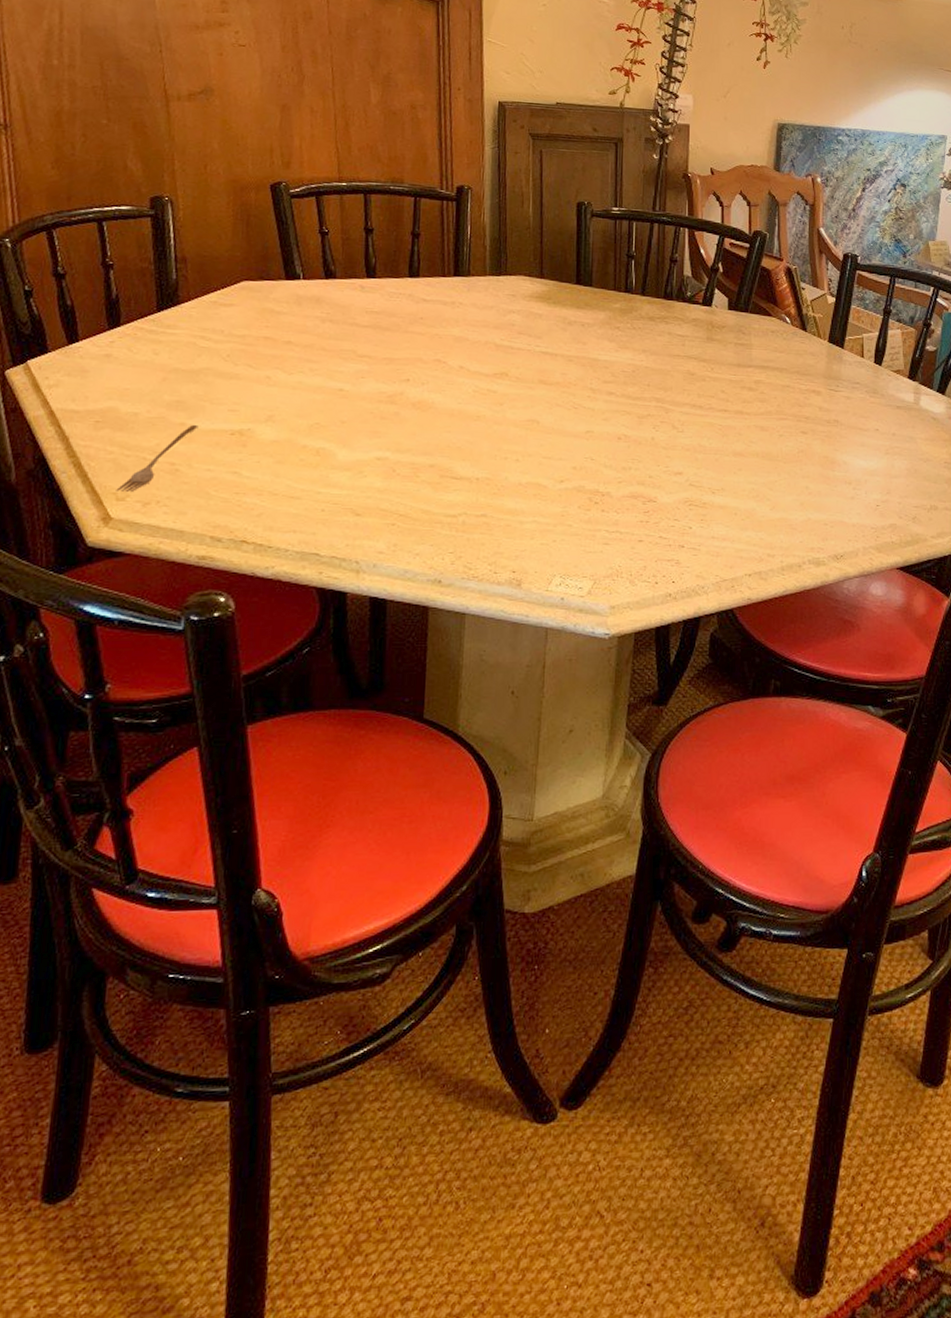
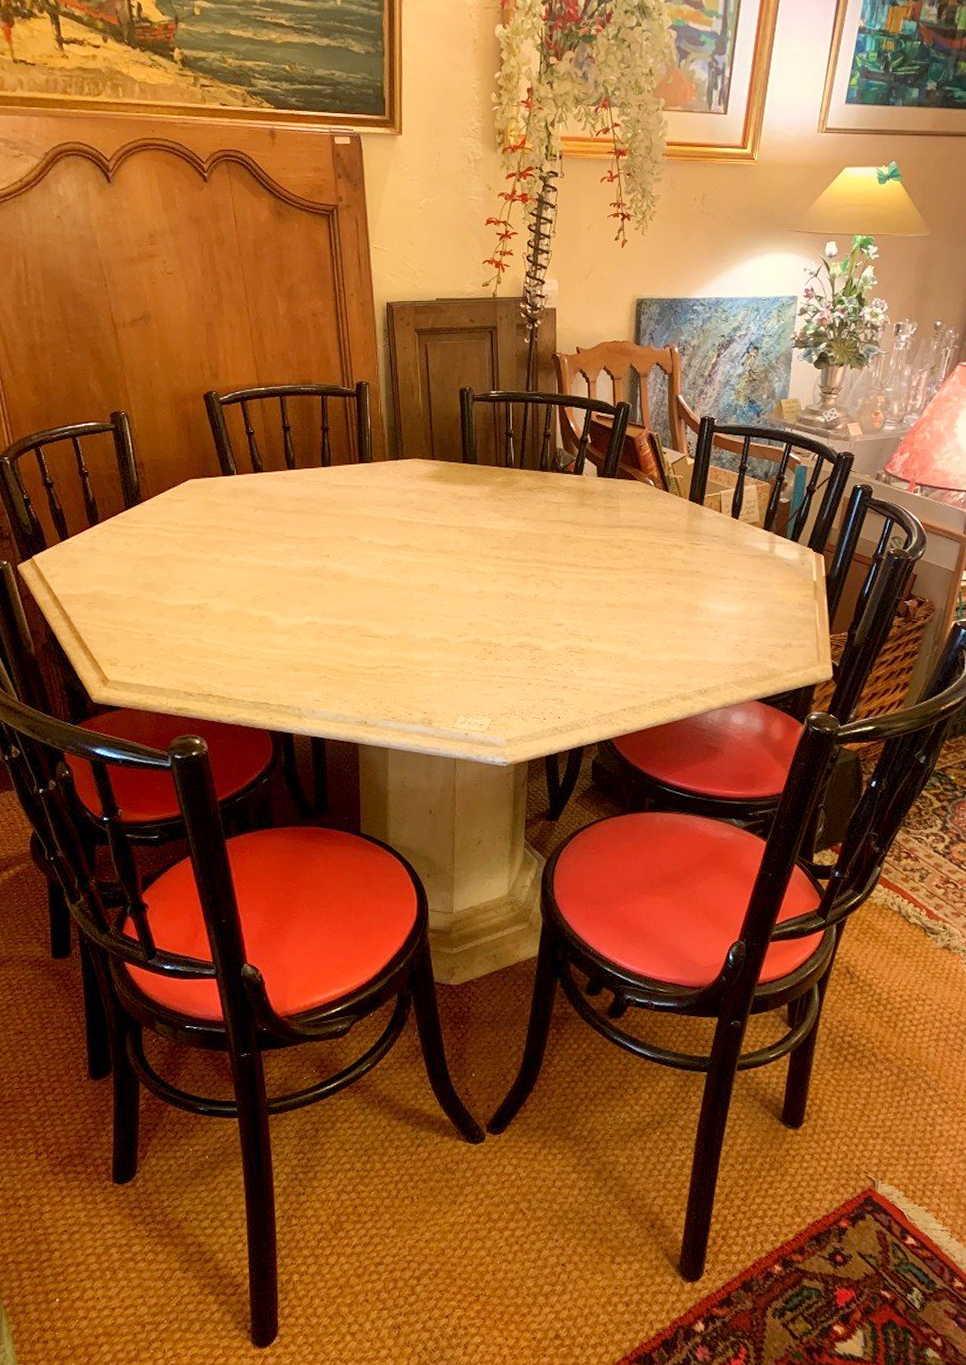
fork: present [116,425,198,492] -> none [109,602,166,658]

